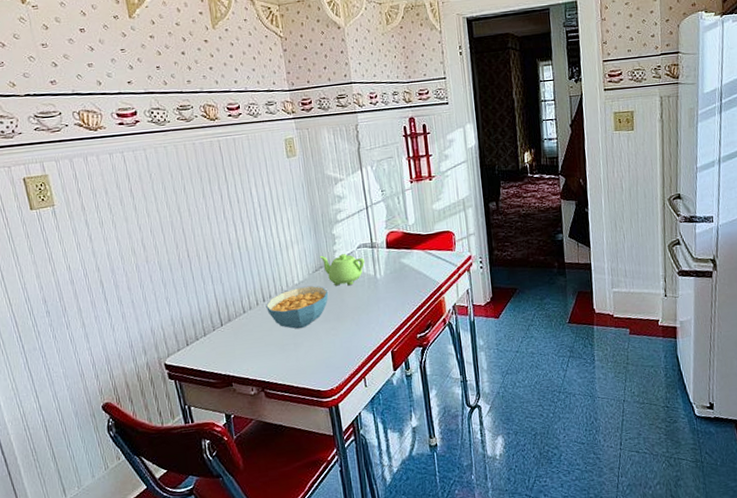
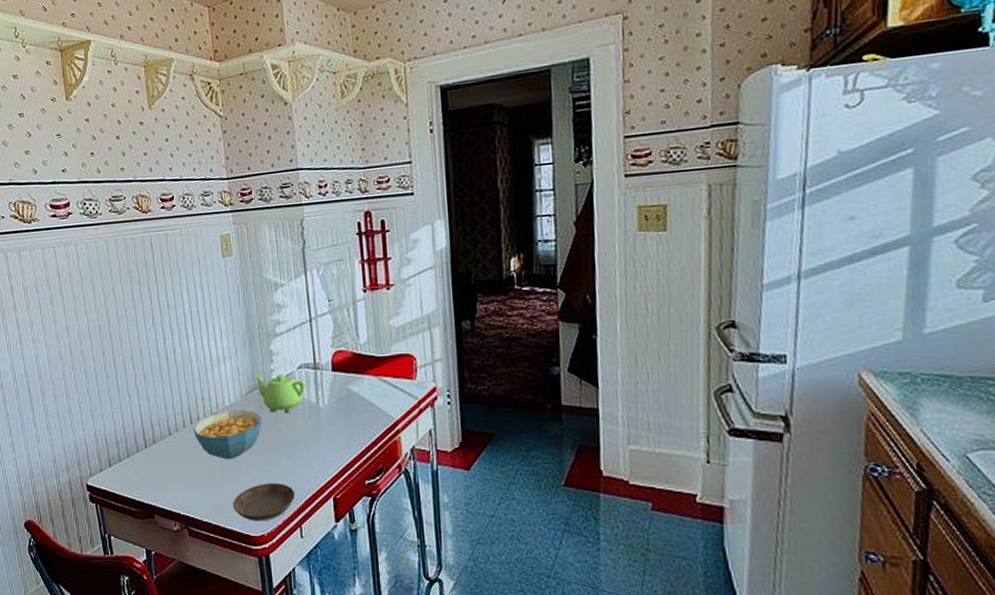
saucer: none [304,344,360,378] -> present [233,482,296,521]

